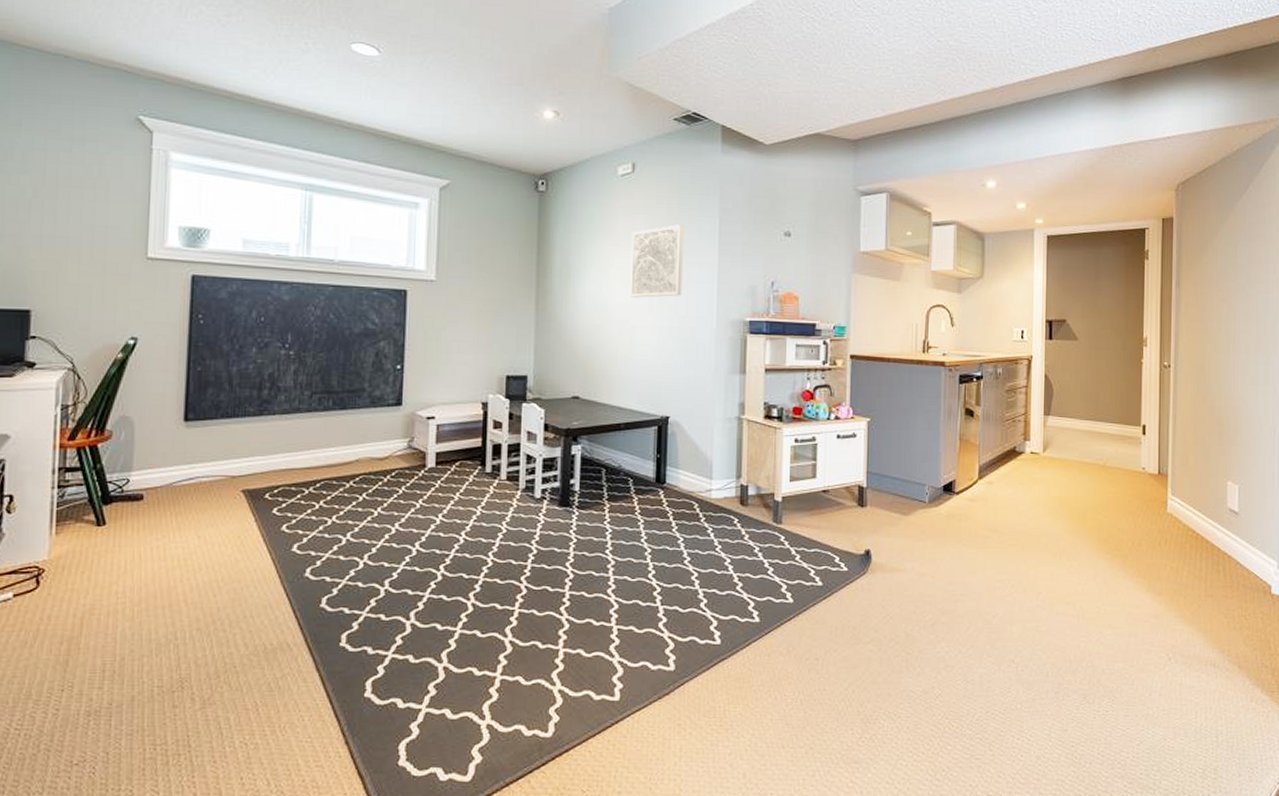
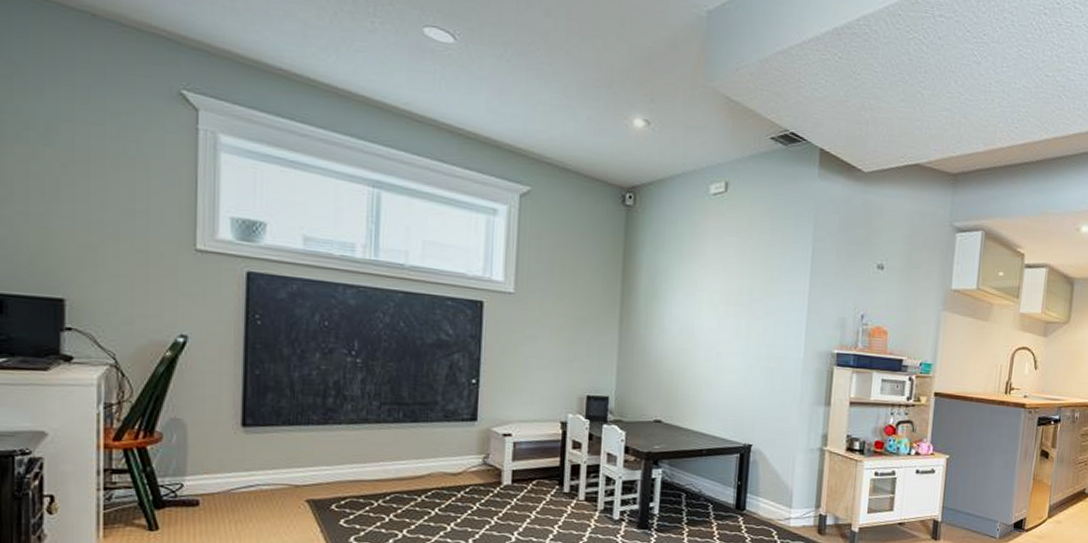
wall art: present [629,224,684,298] -> none [716,250,776,324]

